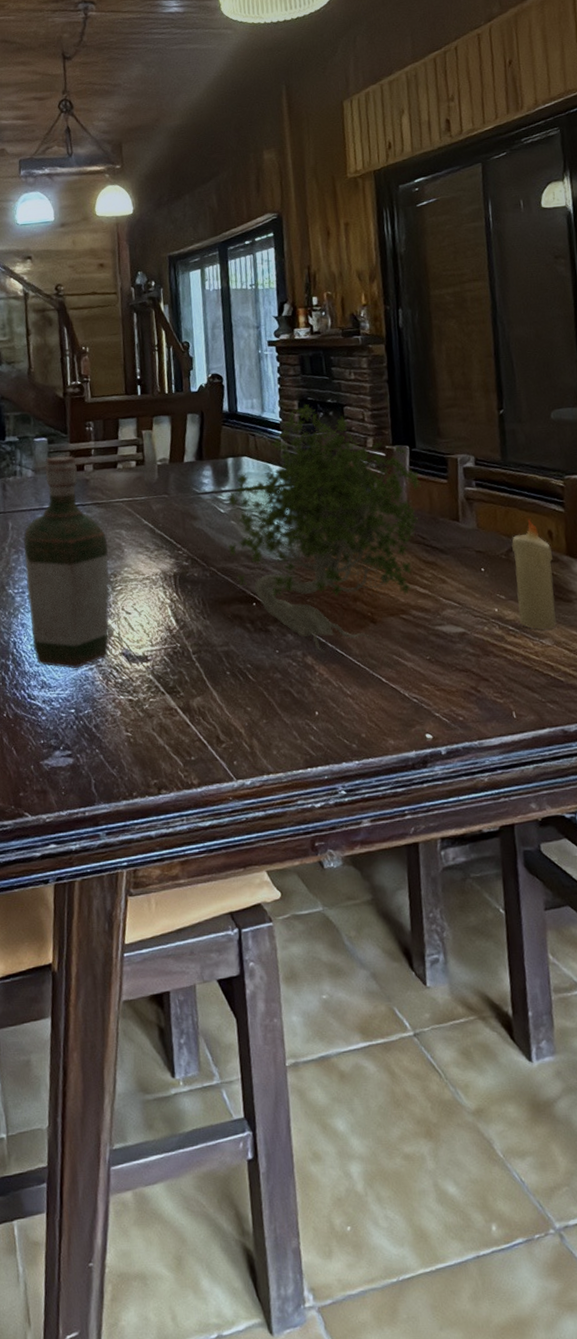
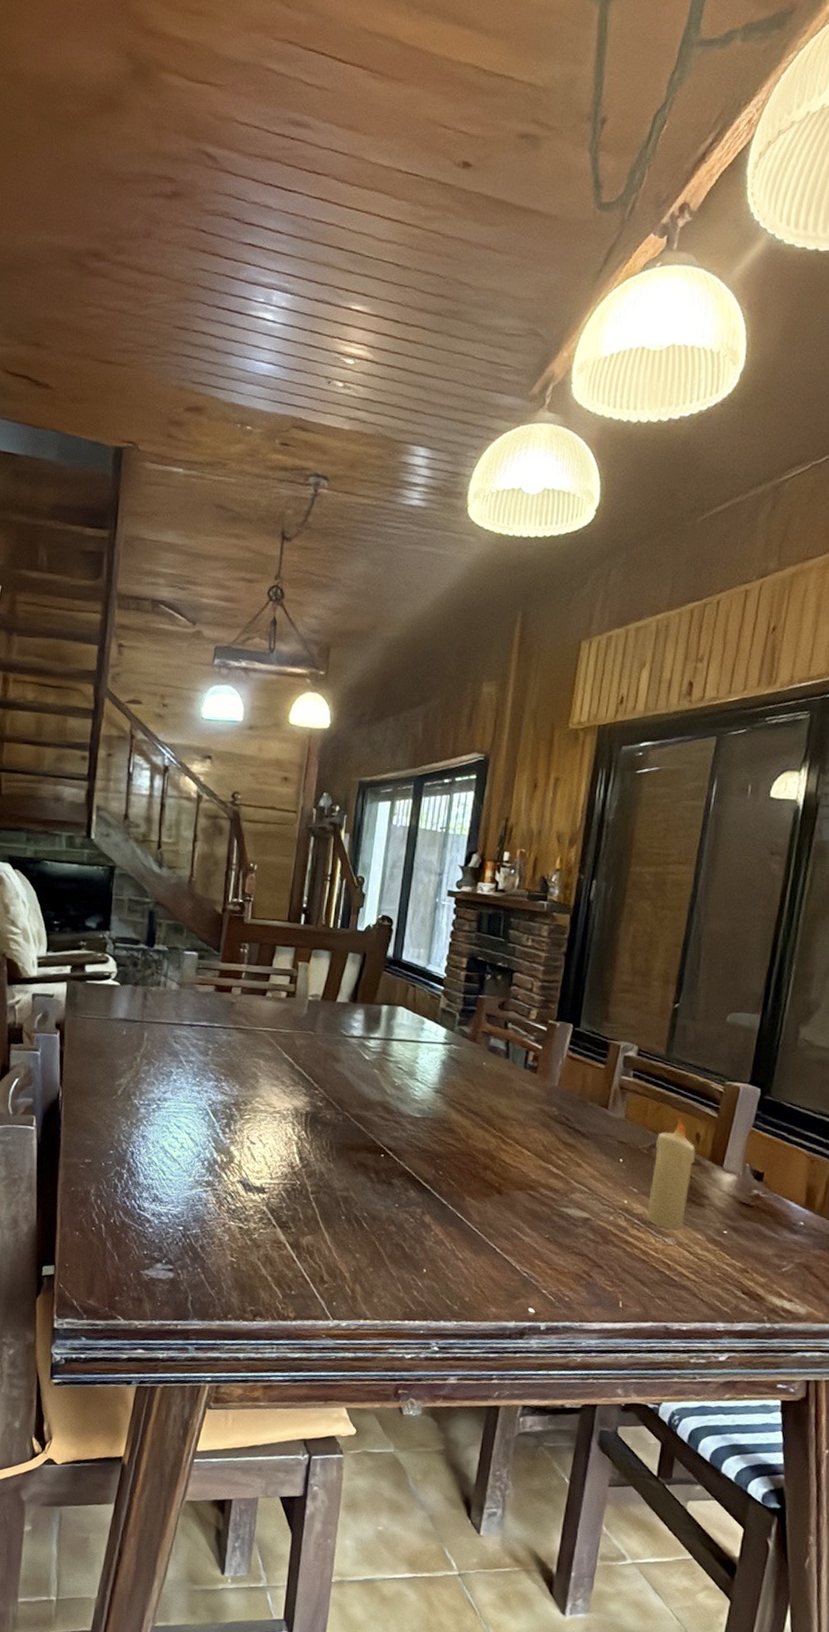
bottle: present [23,455,110,668] -> none [150,972,244,1188]
plant: present [227,403,421,654] -> none [365,963,577,1215]

